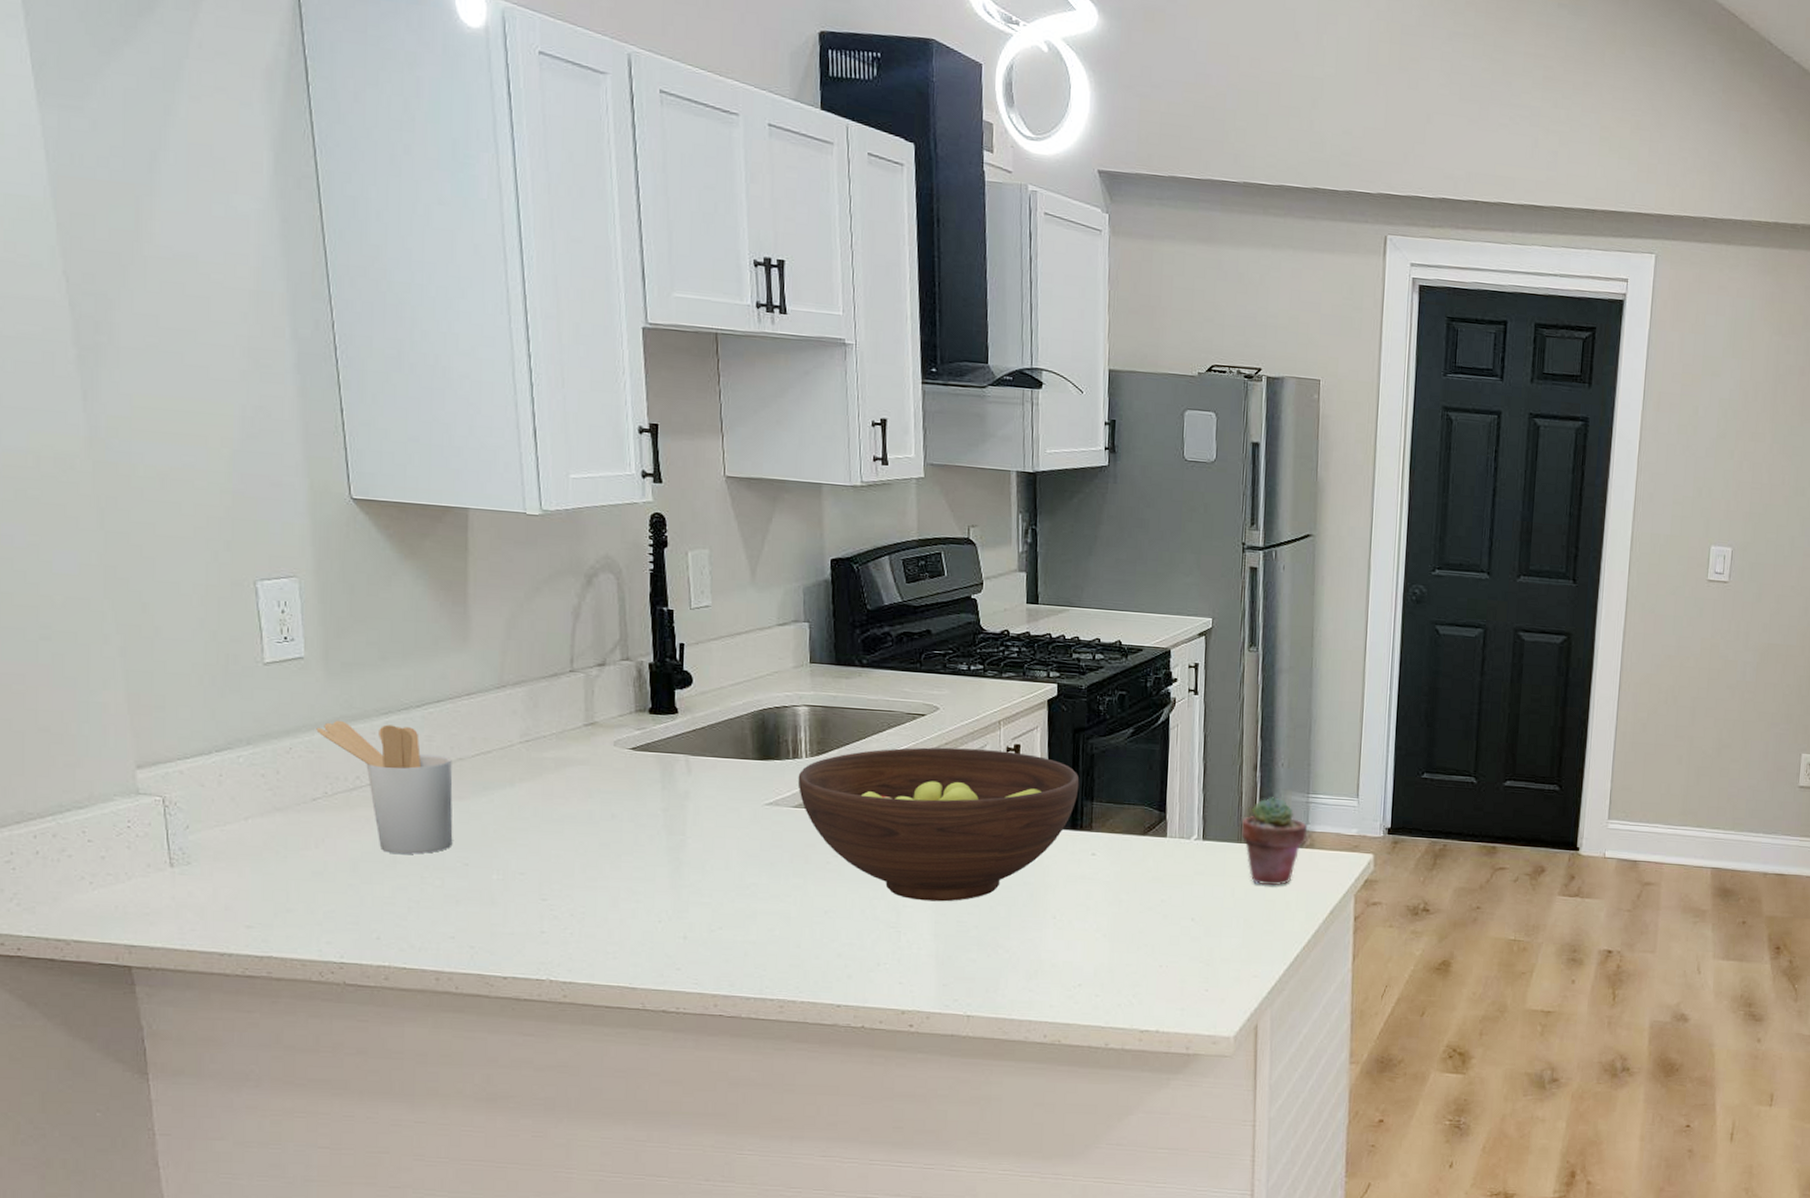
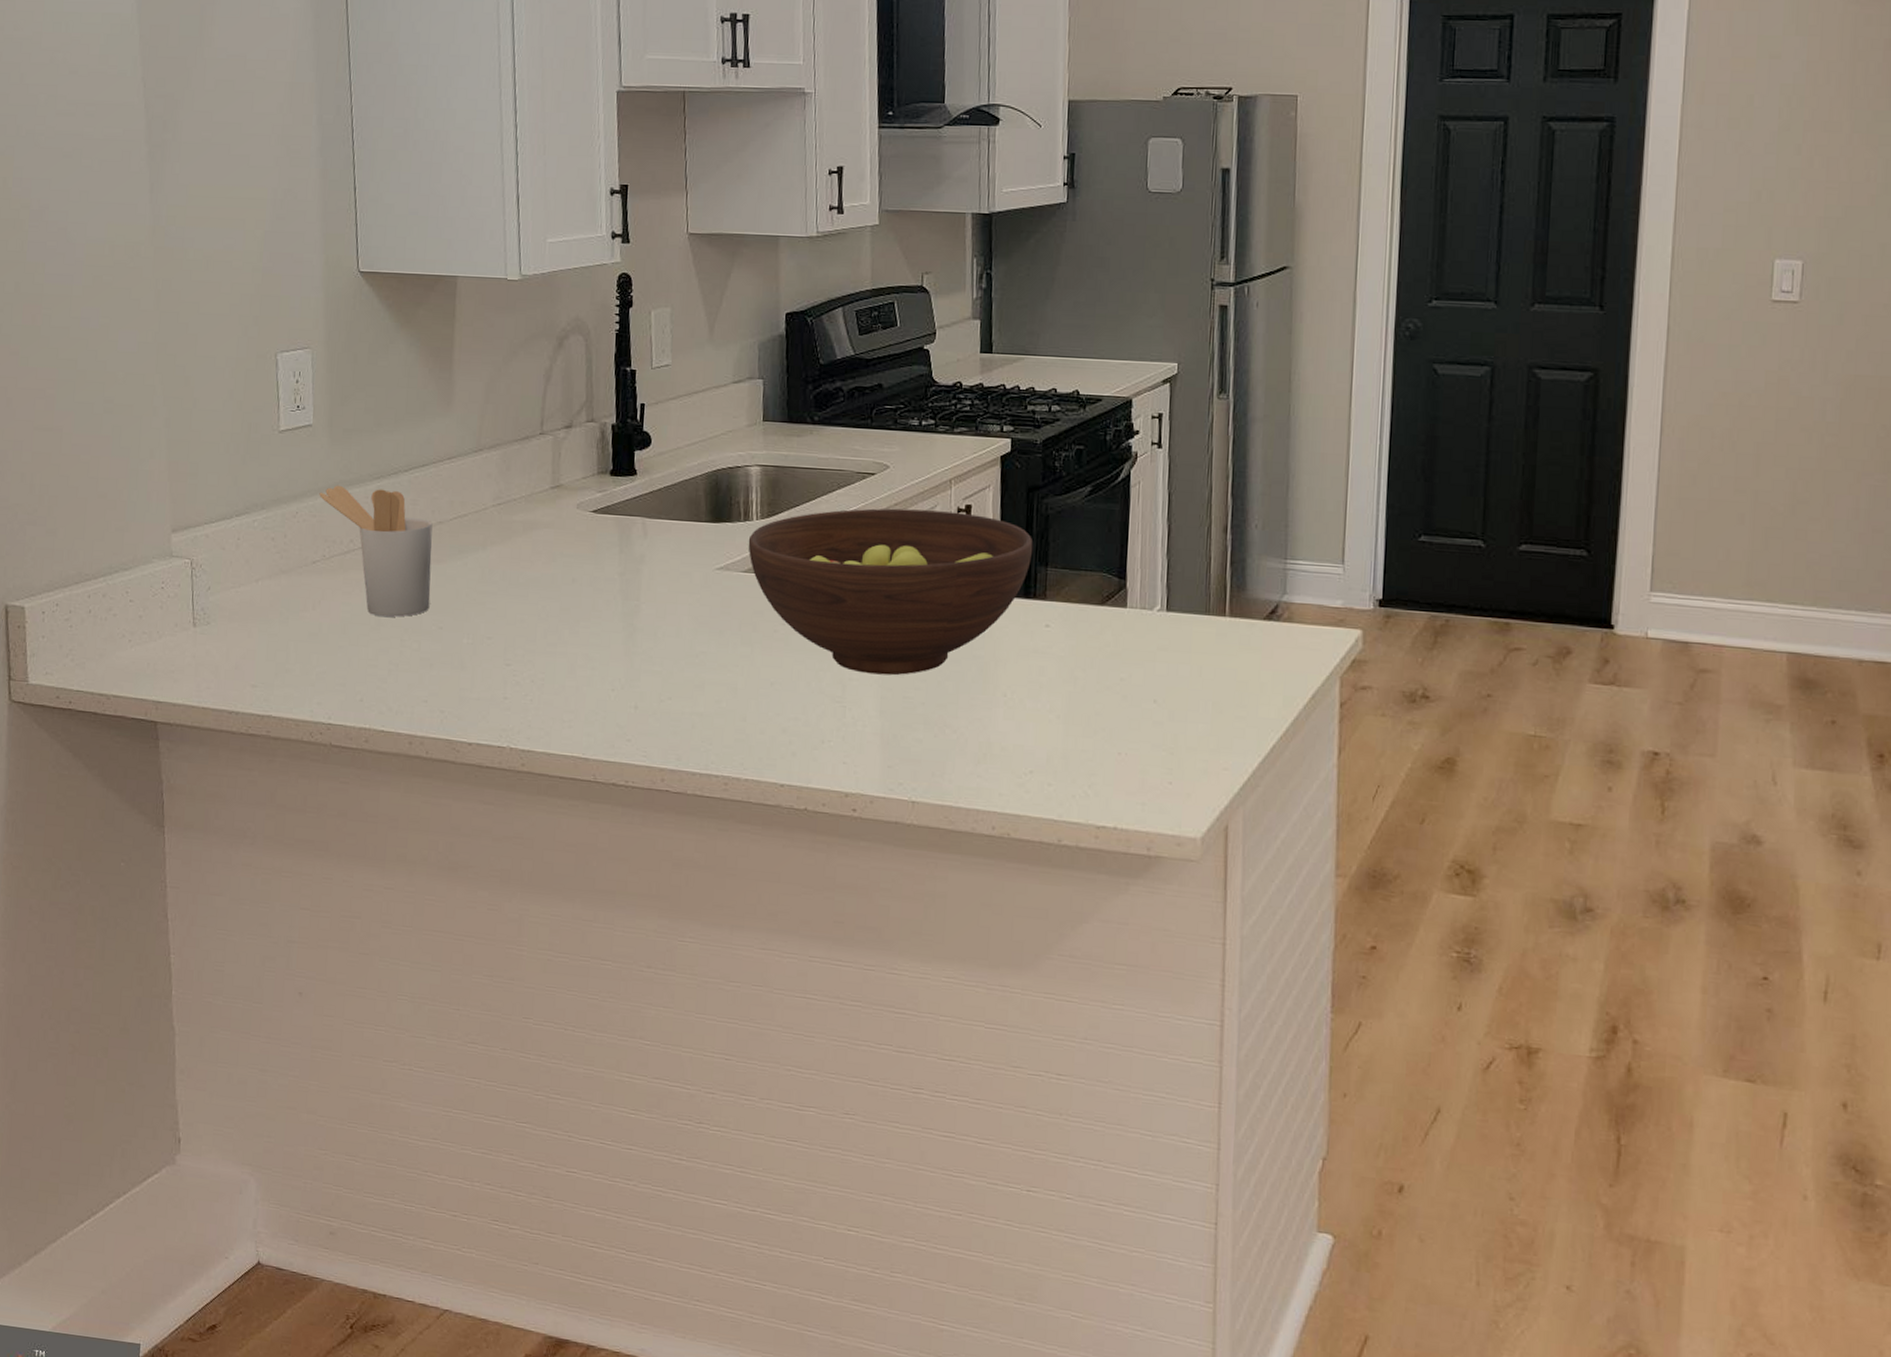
potted succulent: present [1242,797,1308,886] -> none [1210,562,1286,665]

